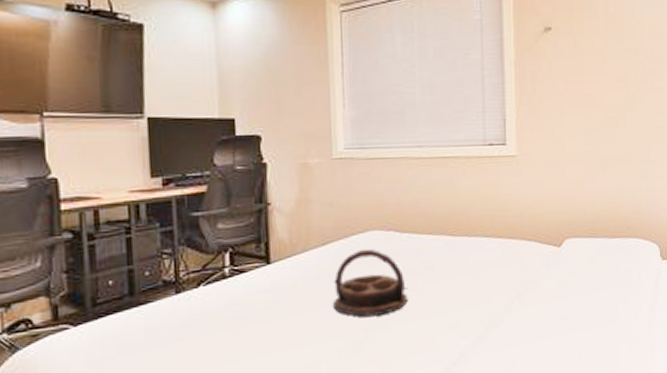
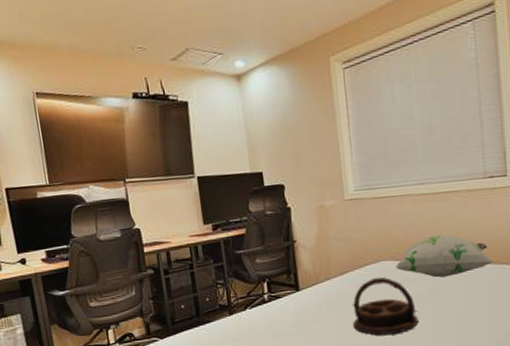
decorative pillow: none [386,203,490,251] -> present [396,234,495,278]

